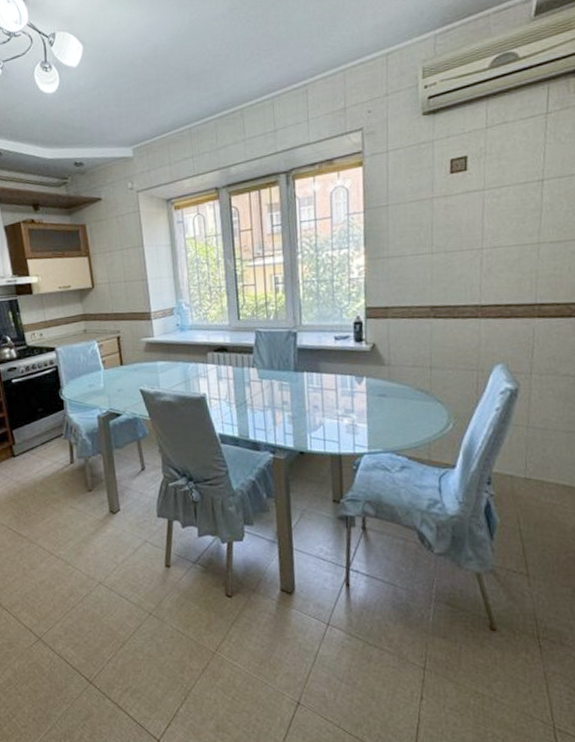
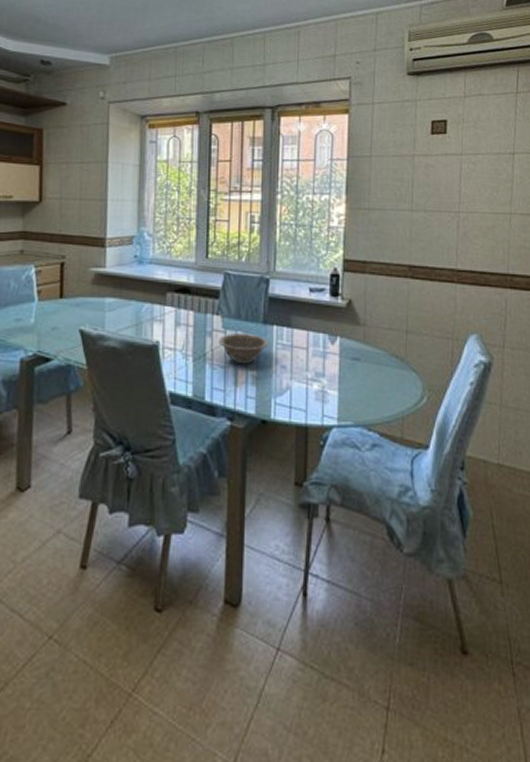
decorative bowl: none [256,381,301,407] -> present [219,333,269,364]

